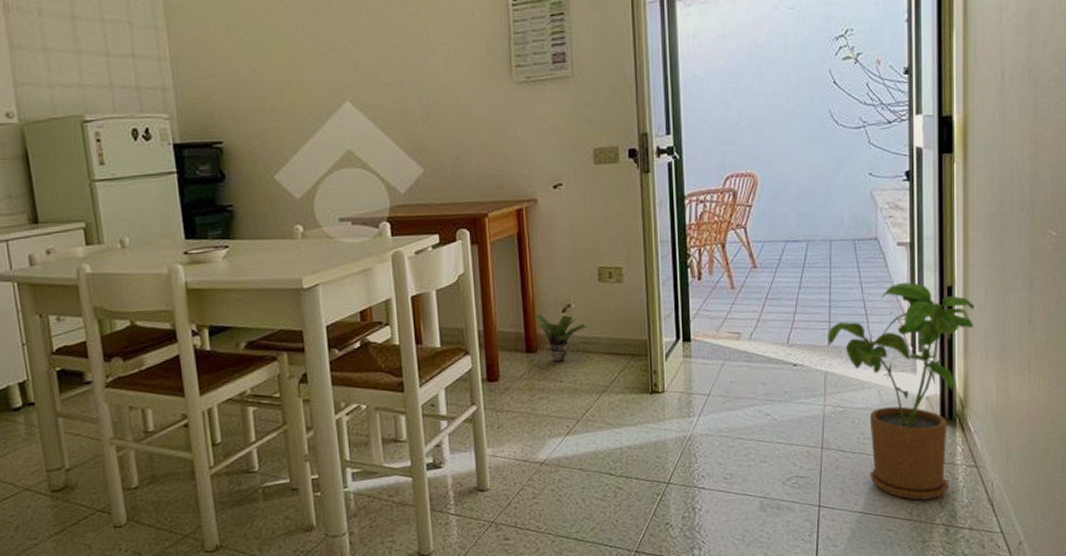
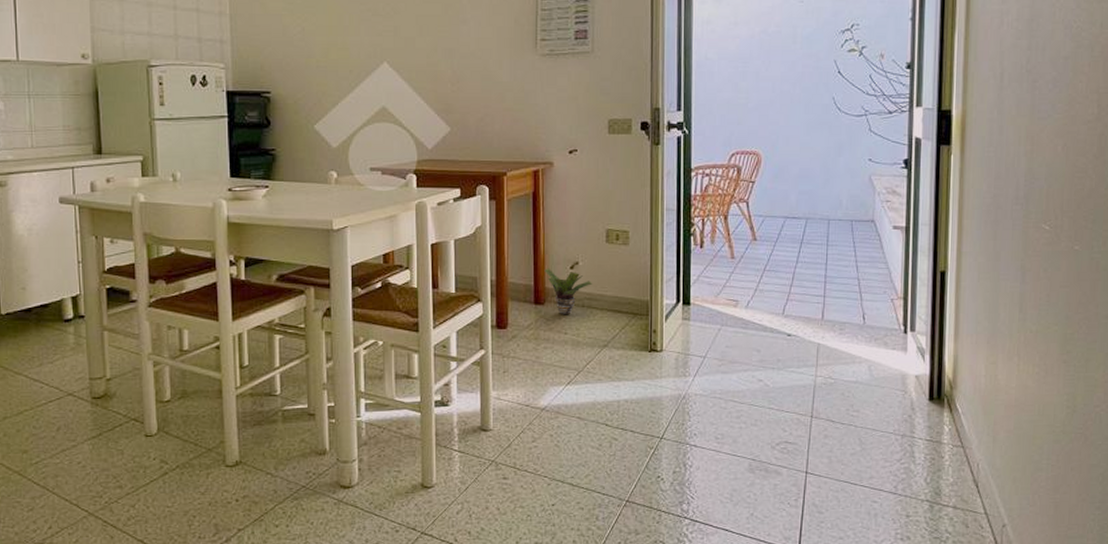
house plant: present [828,282,975,500] -> none [822,264,967,475]

